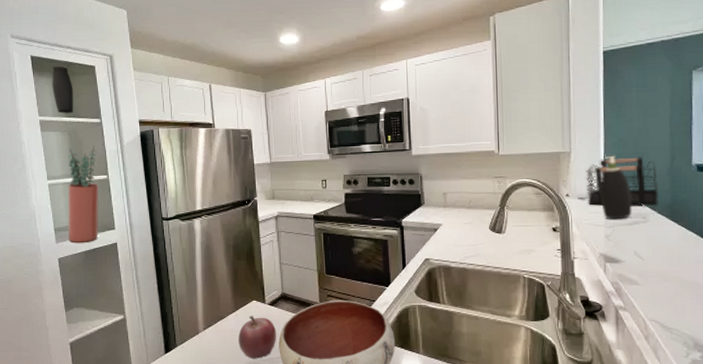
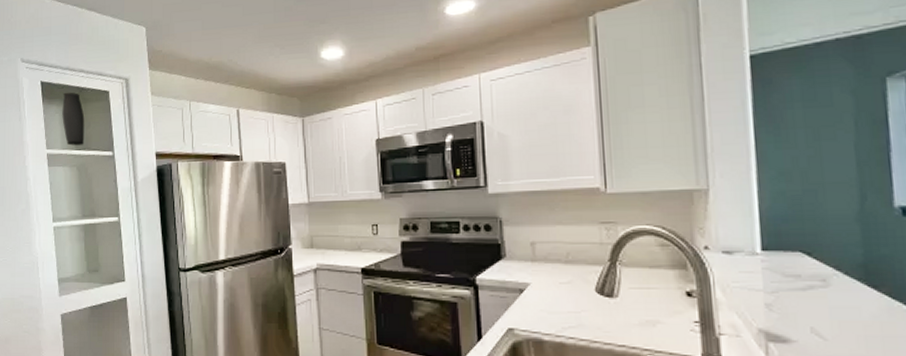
vase: present [68,146,100,243] -> none [73,183,109,296]
dish rack: present [586,157,658,207] -> none [732,196,845,266]
soap dispenser: present [600,155,632,219] -> none [754,193,805,281]

